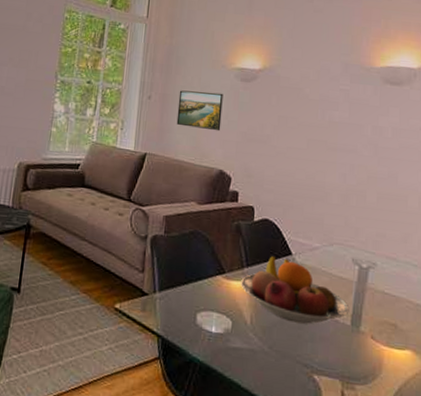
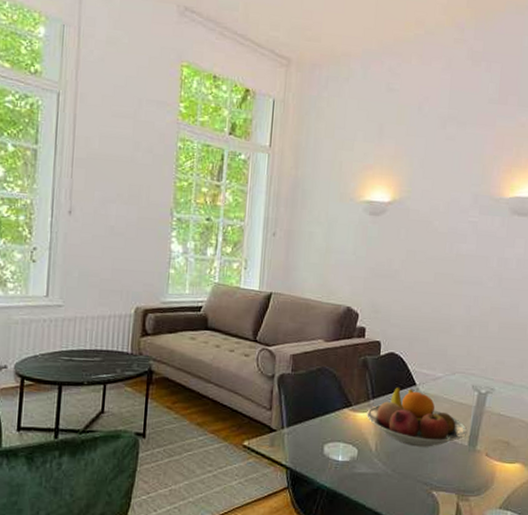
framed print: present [176,90,223,131] -> none [303,226,351,268]

